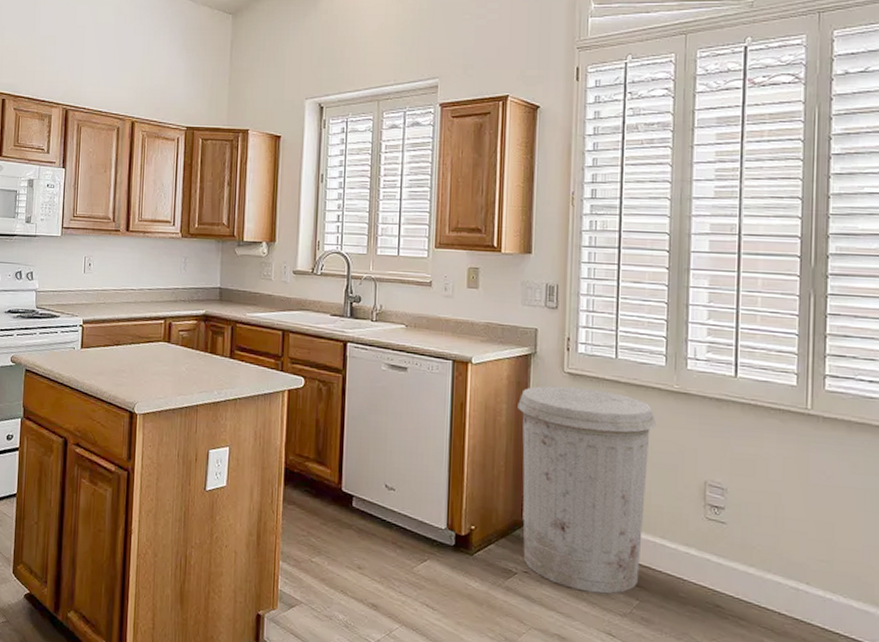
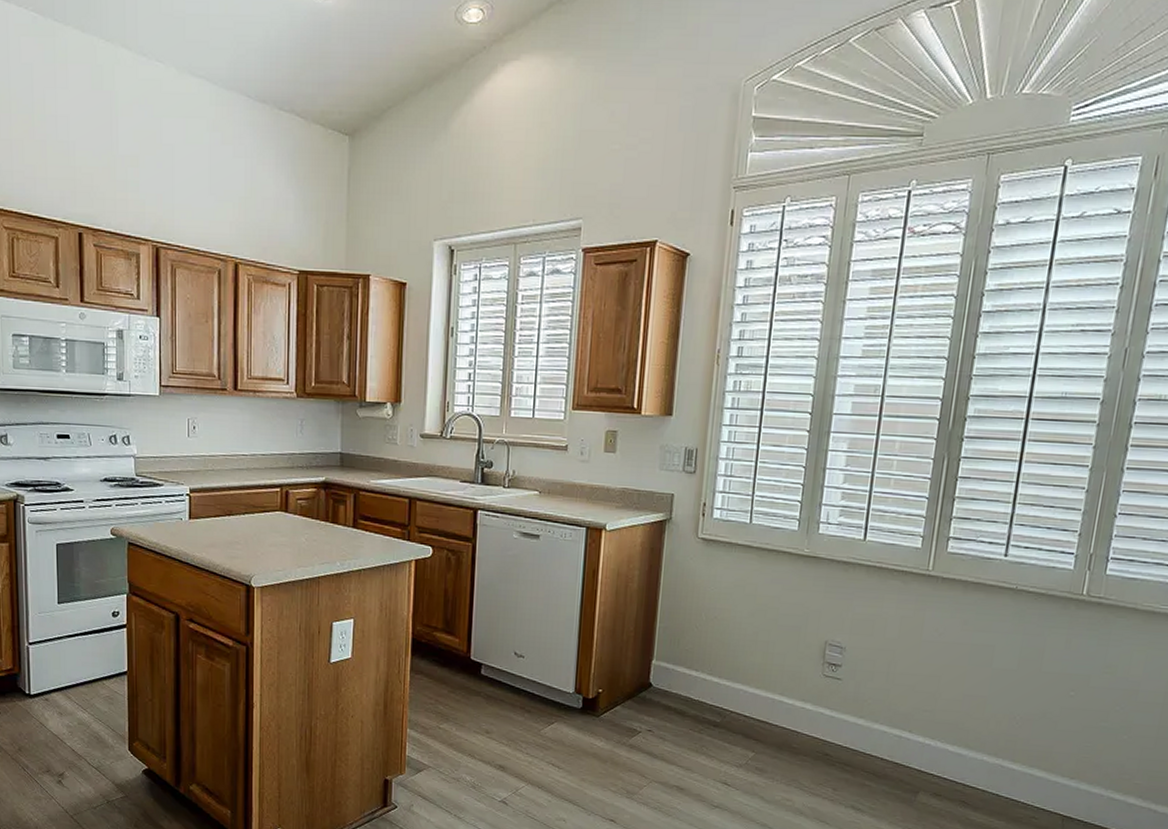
trash can: present [518,385,657,594] -> none [648,551,785,748]

